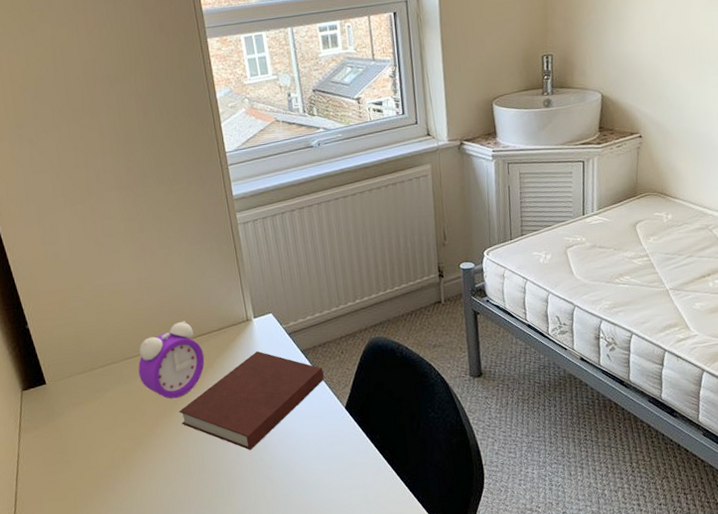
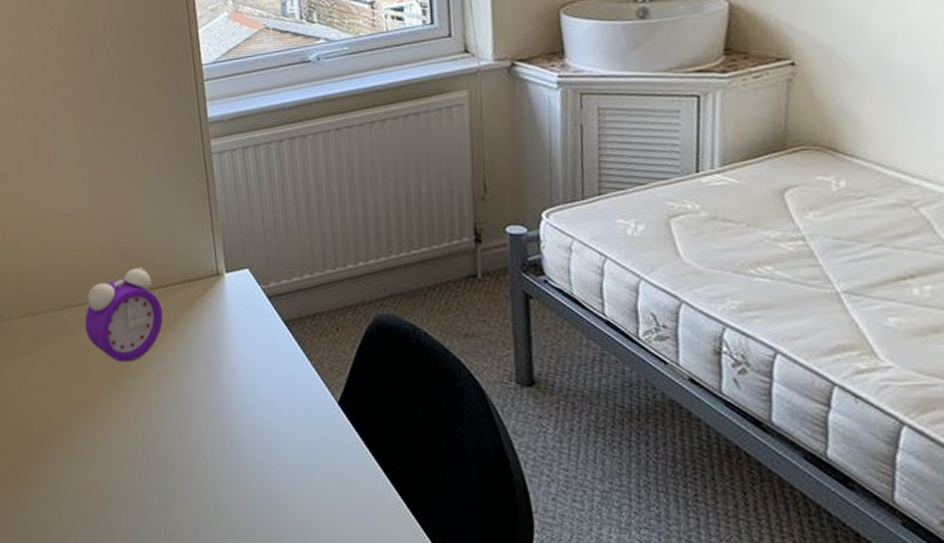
notebook: present [179,350,324,450] -> none [129,314,312,441]

